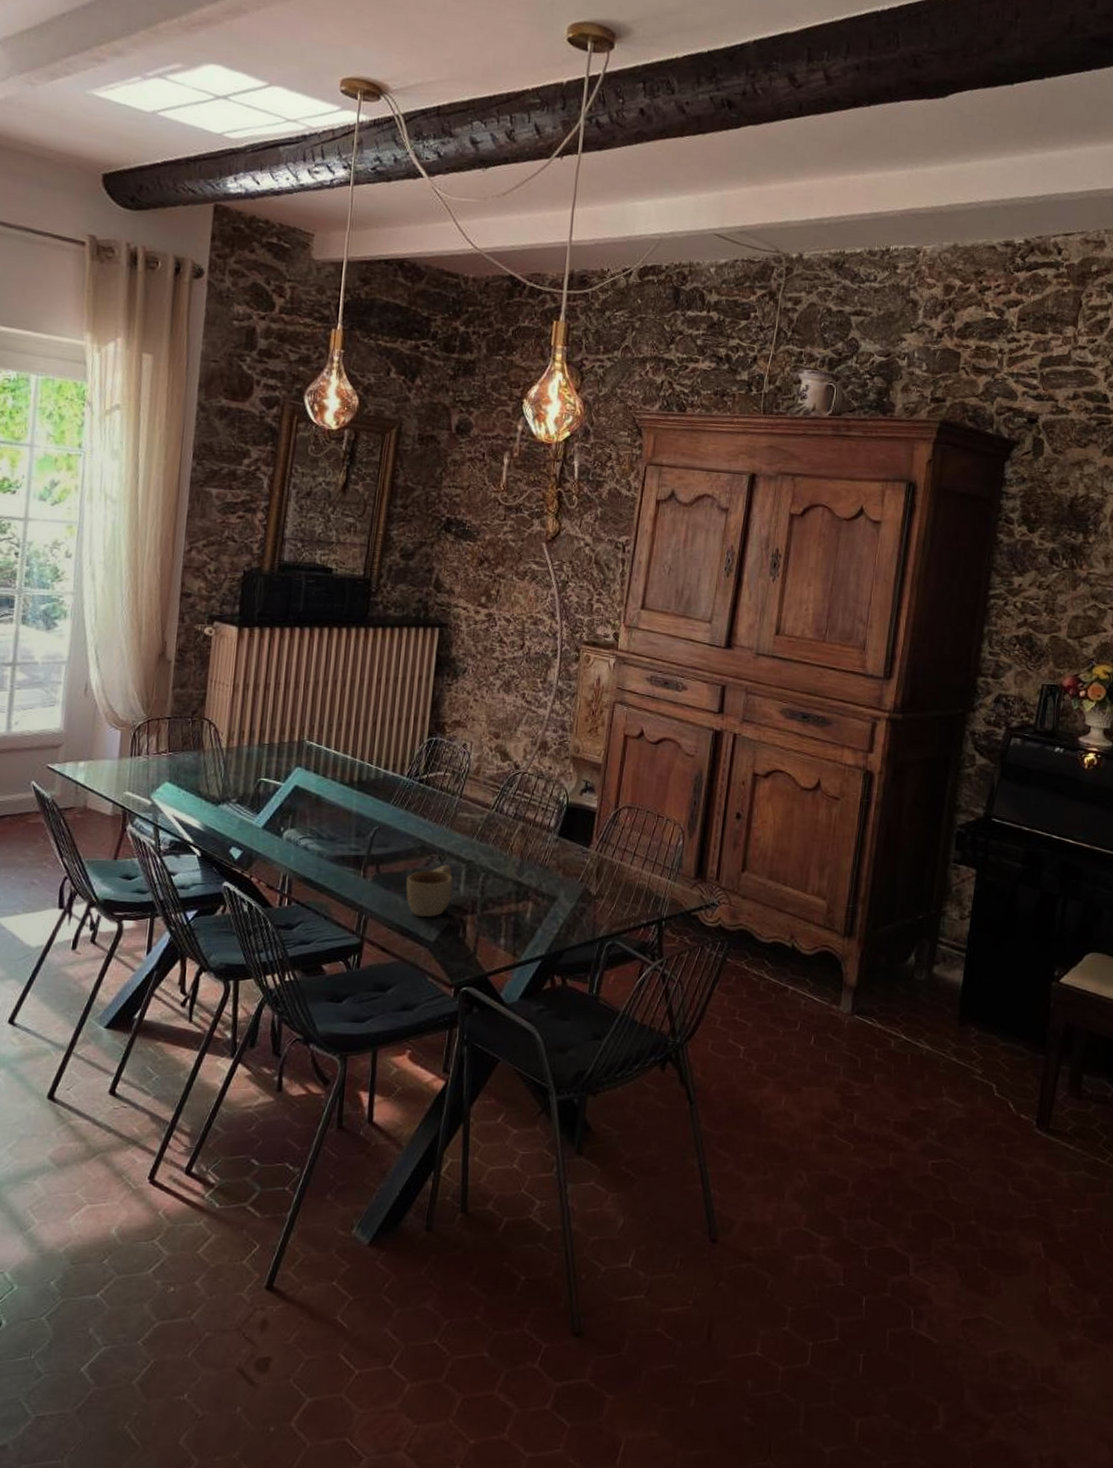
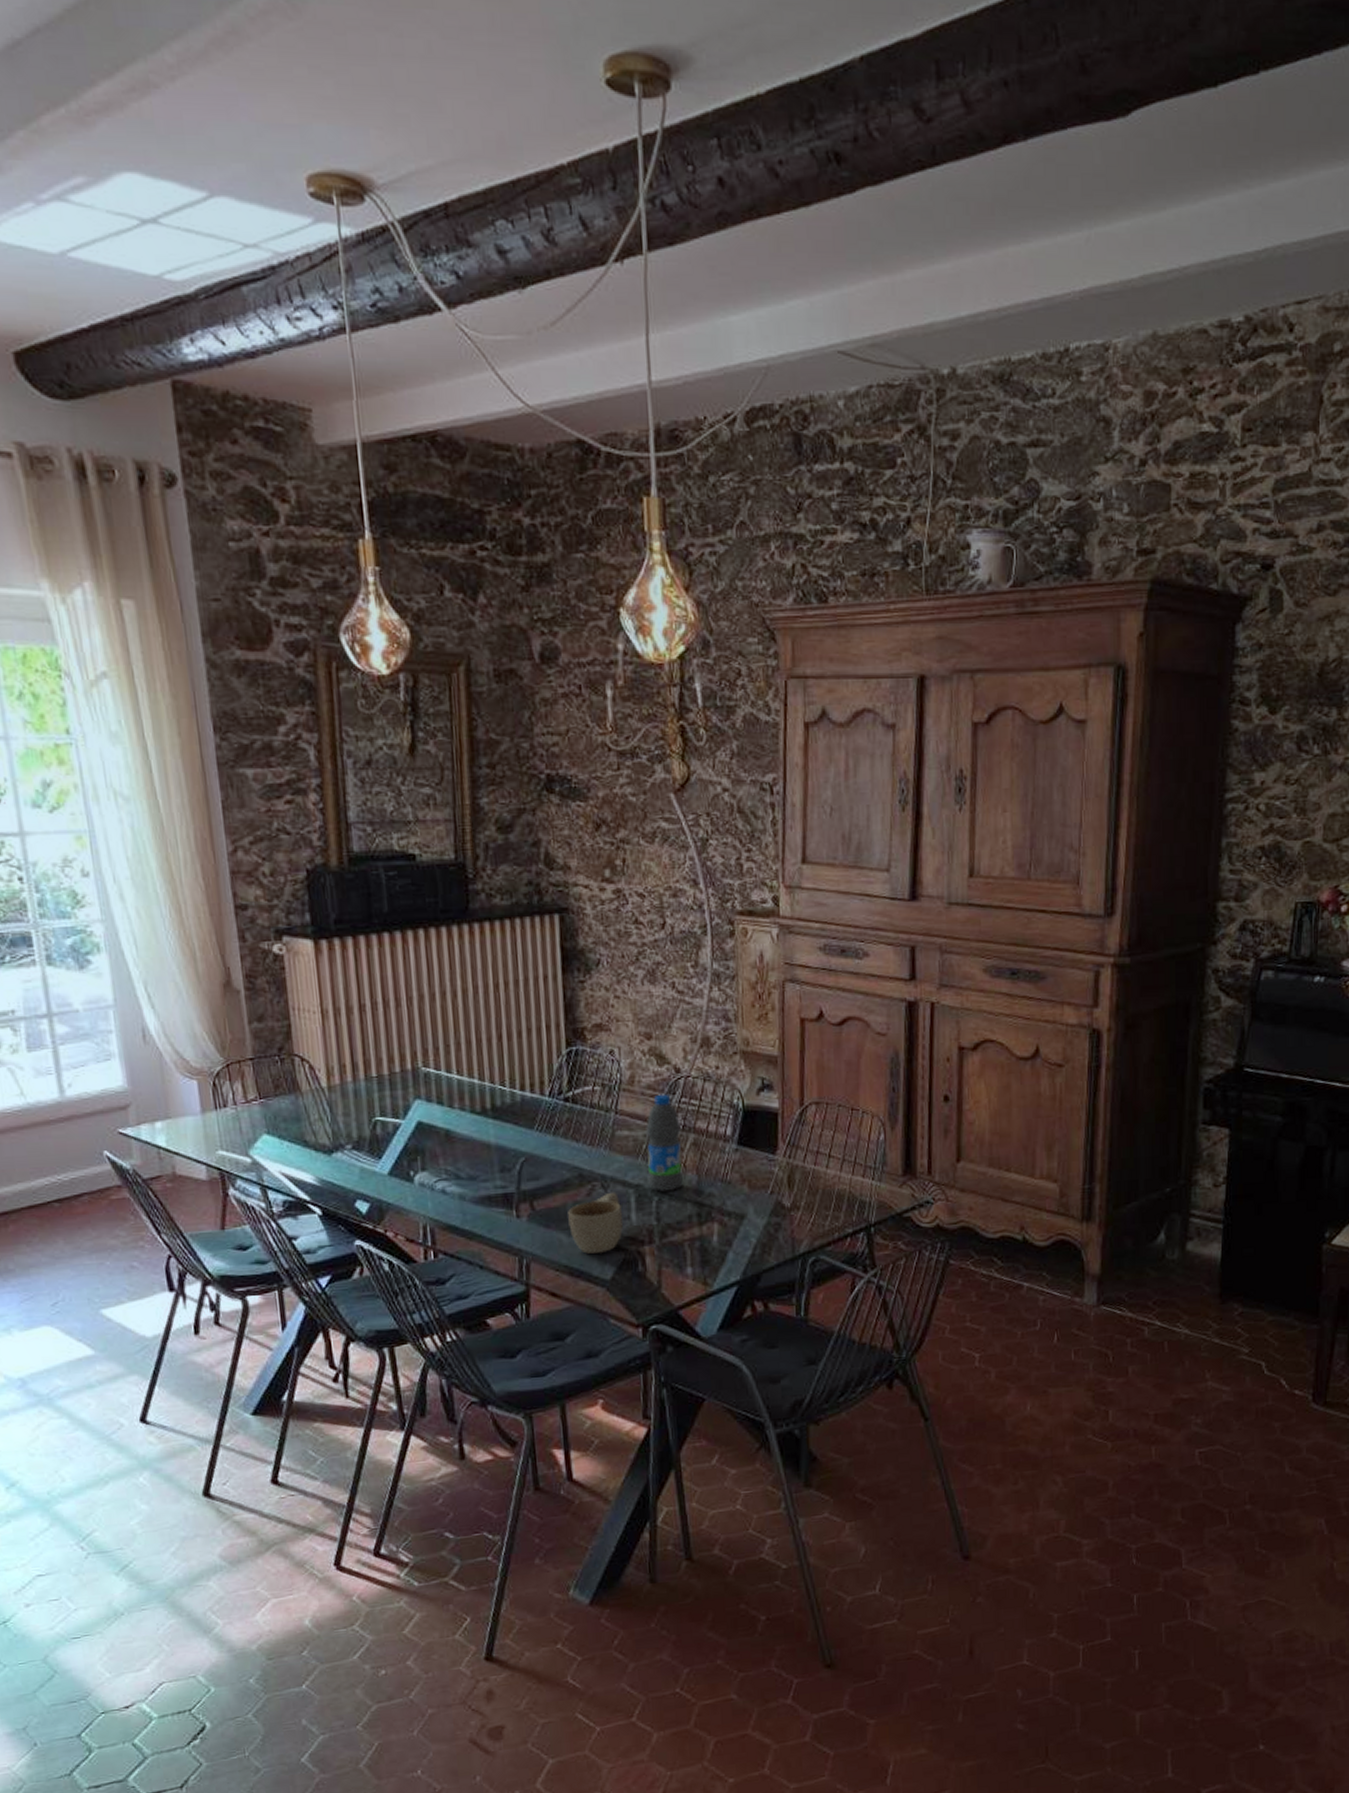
water bottle: none [478,785,513,869] -> present [646,1094,683,1192]

